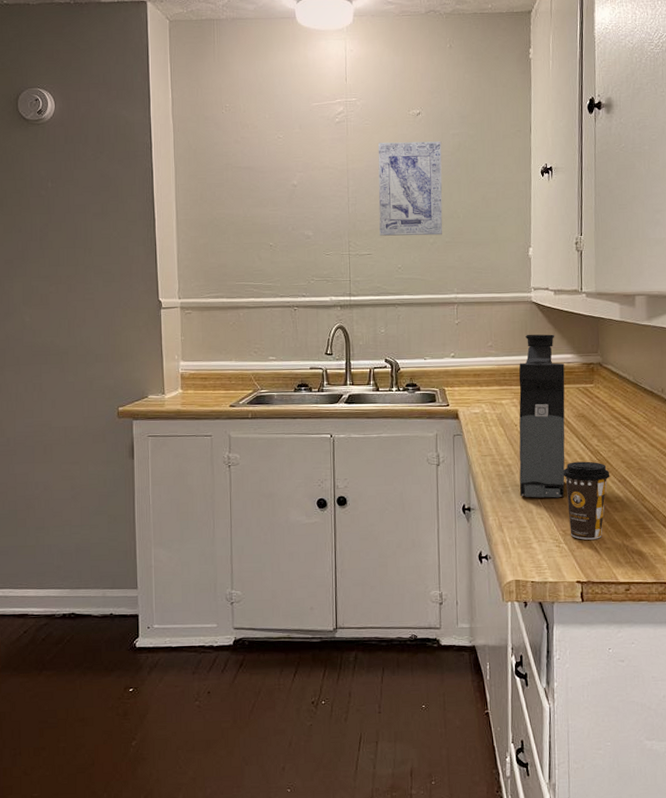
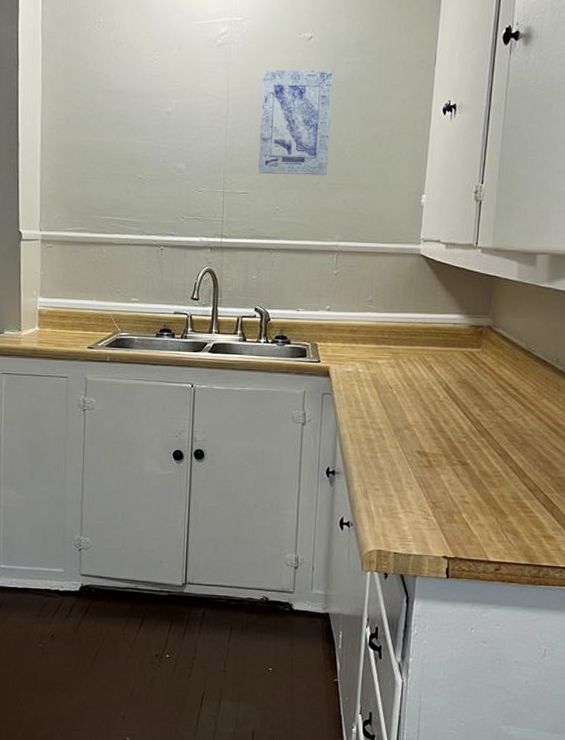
coffee maker: present [518,334,565,498] -> none [389,290,450,468]
coffee cup: present [563,461,610,540] -> none [438,431,490,514]

